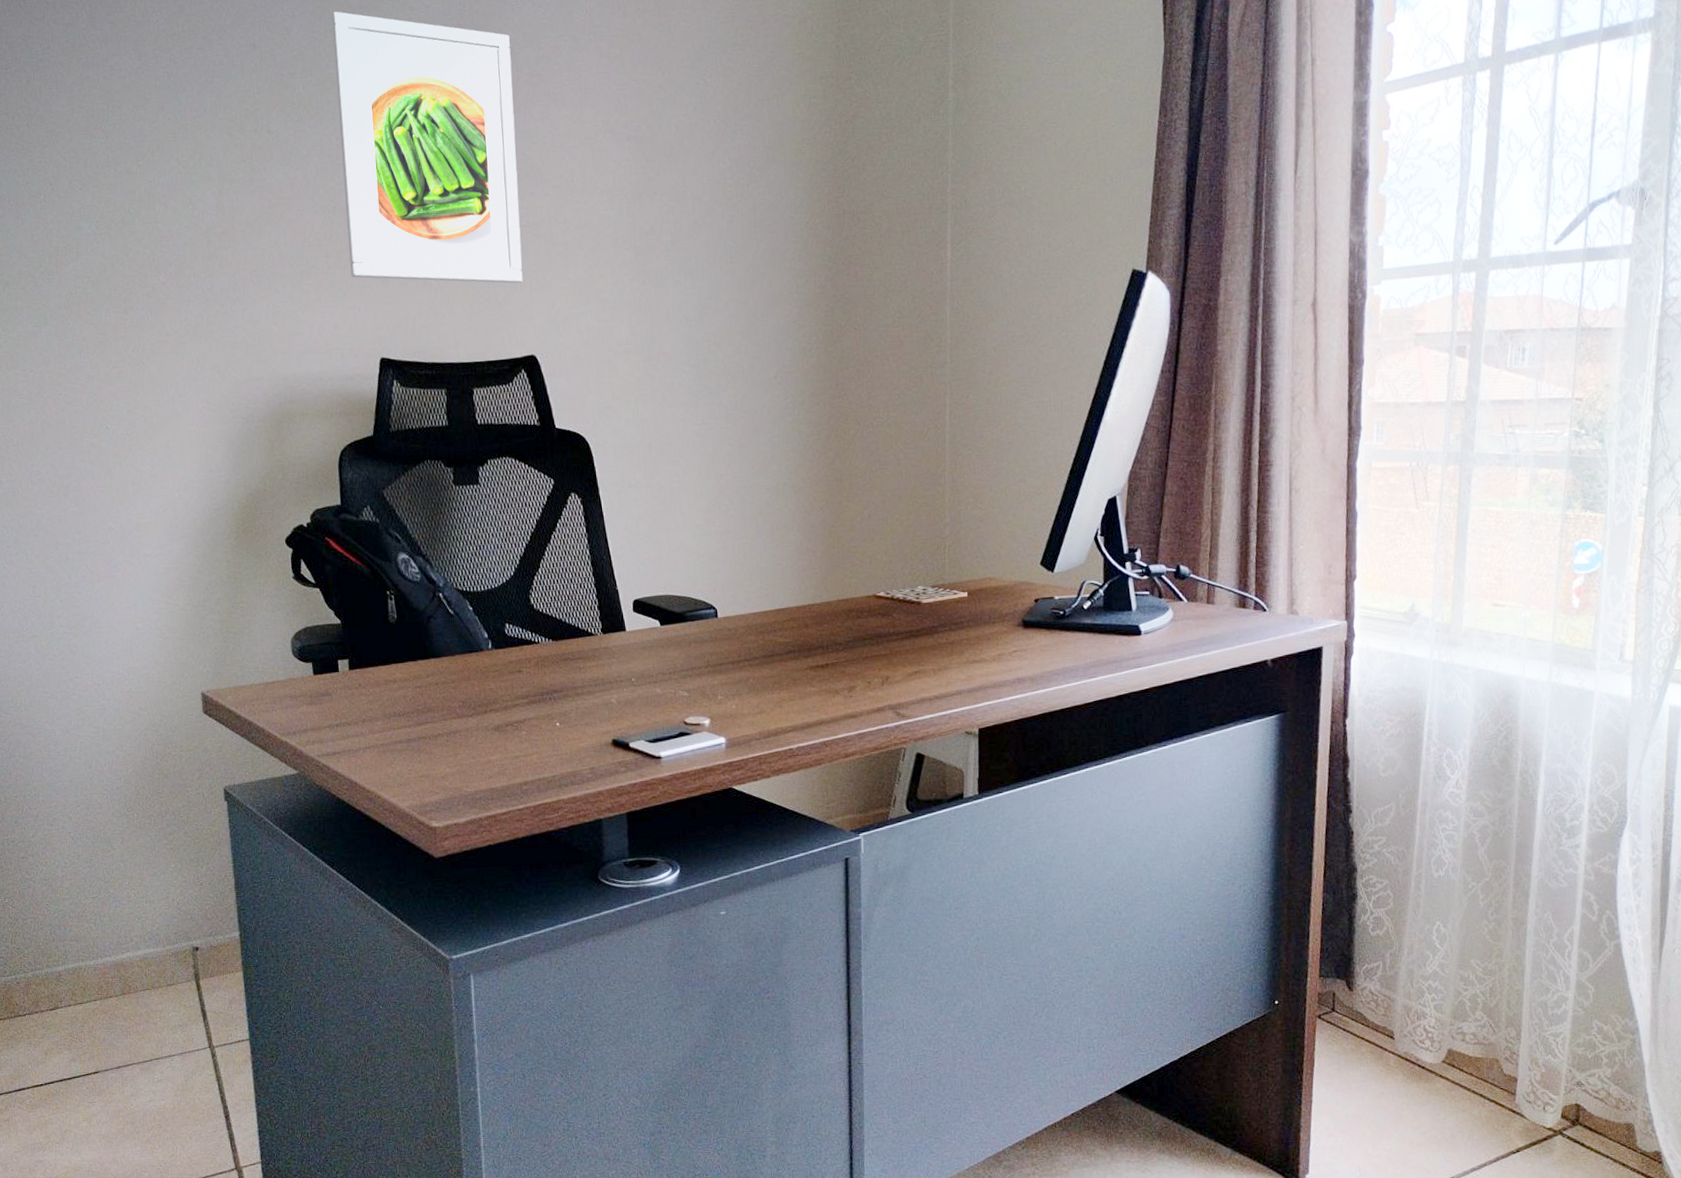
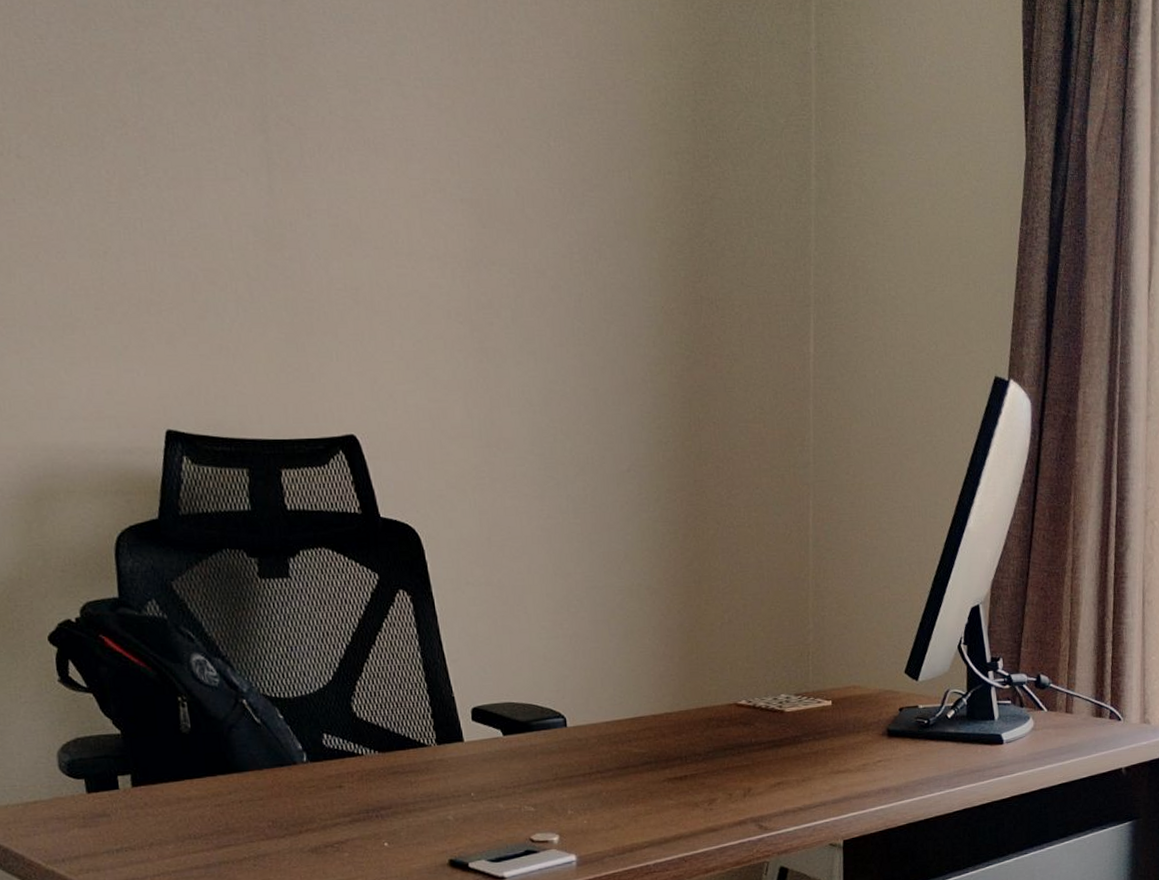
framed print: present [332,11,523,284] -> none [98,22,340,353]

